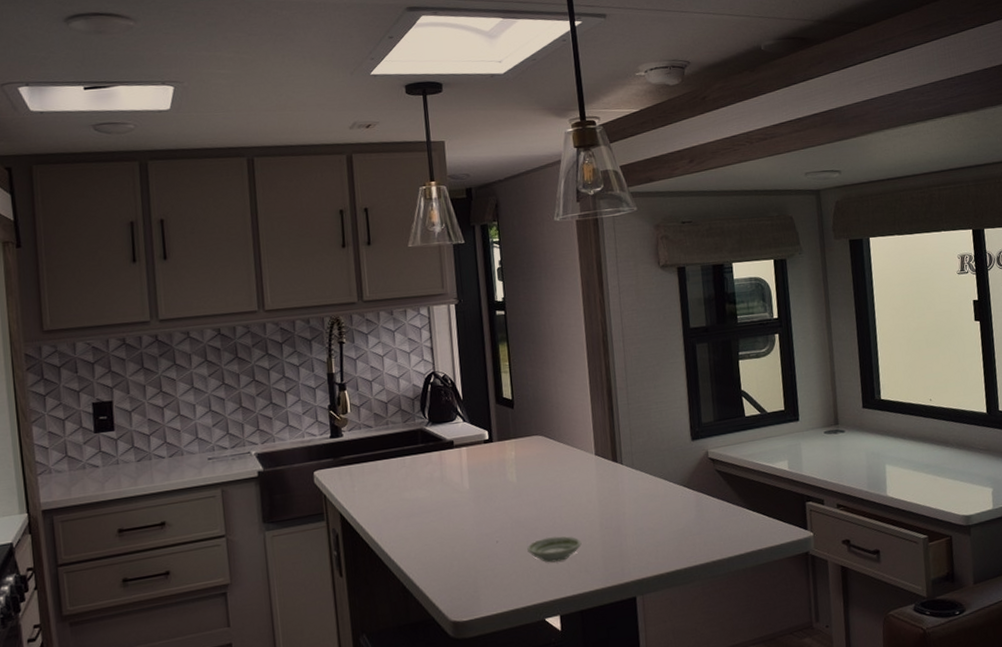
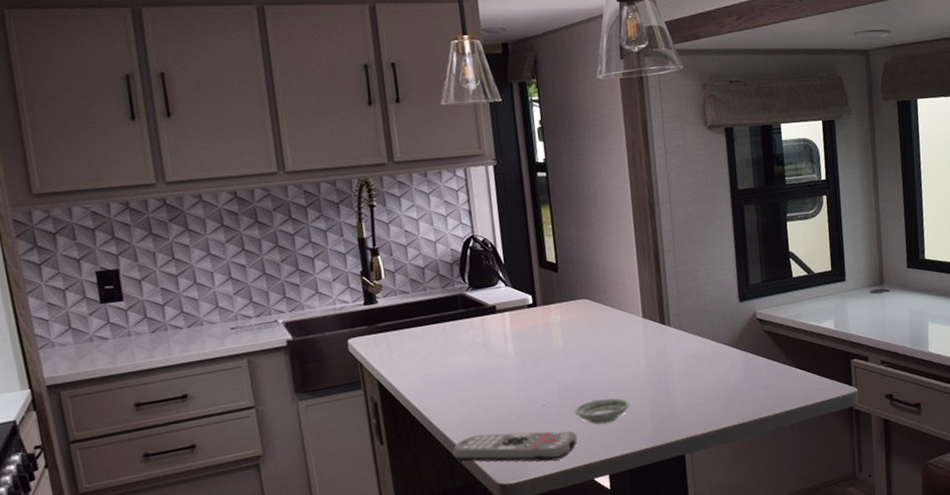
remote control: none [407,568,530,600] -> present [452,431,578,462]

